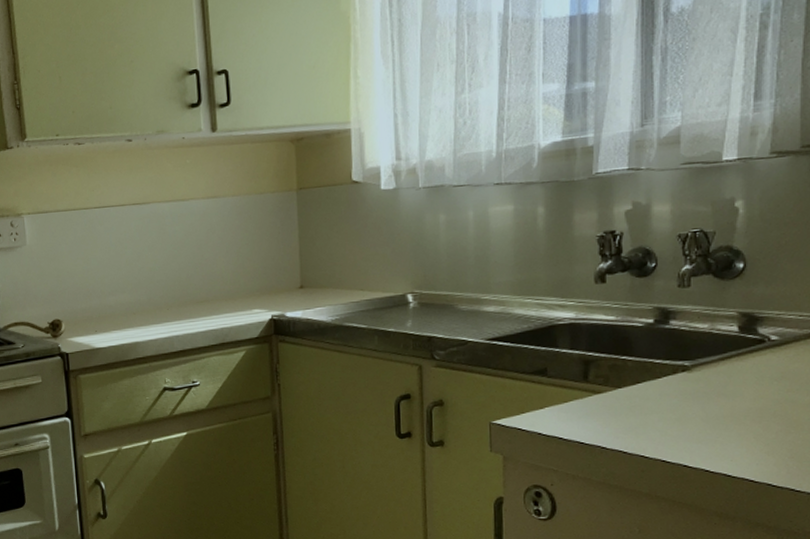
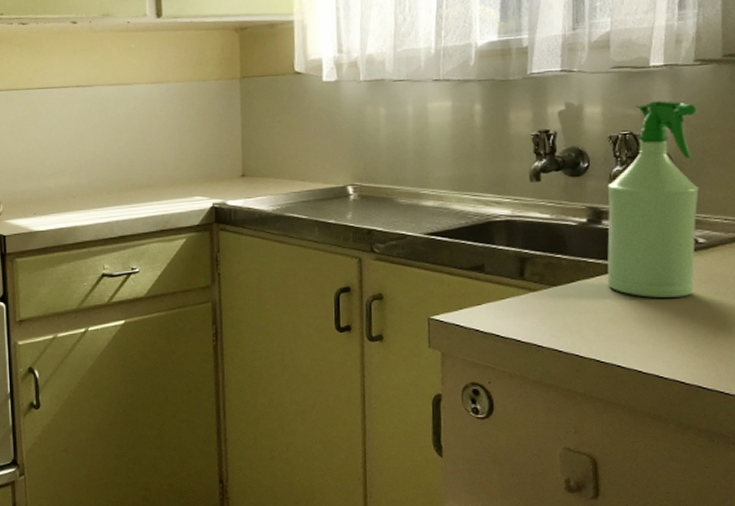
spray bottle: none [674,195,772,397] -> present [607,100,699,298]

